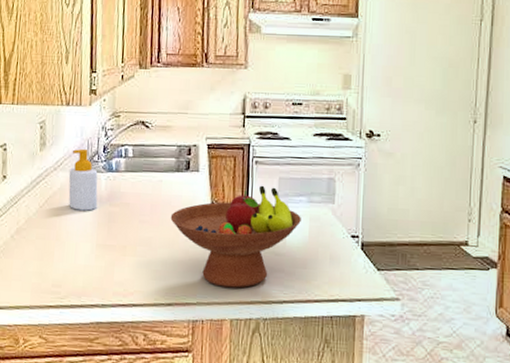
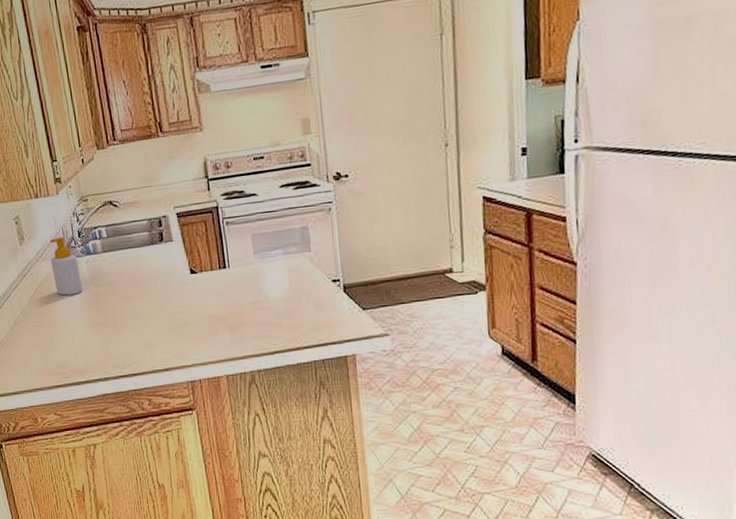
fruit bowl: present [170,185,301,288] -> none [153,244,280,347]

